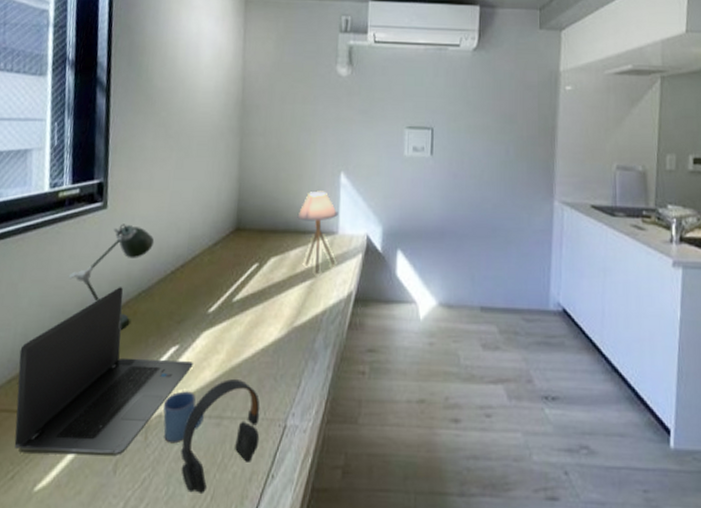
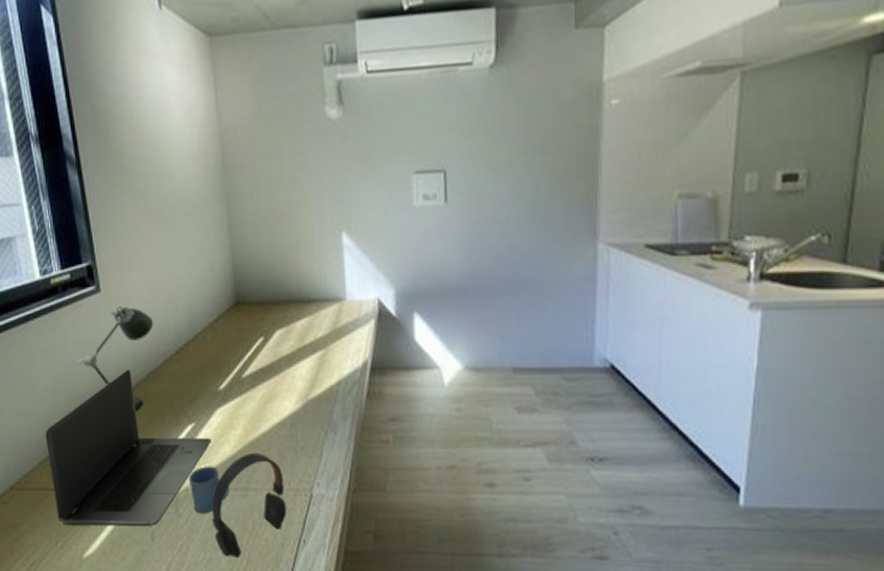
table lamp: present [297,191,338,274] -> none [299,254,347,344]

